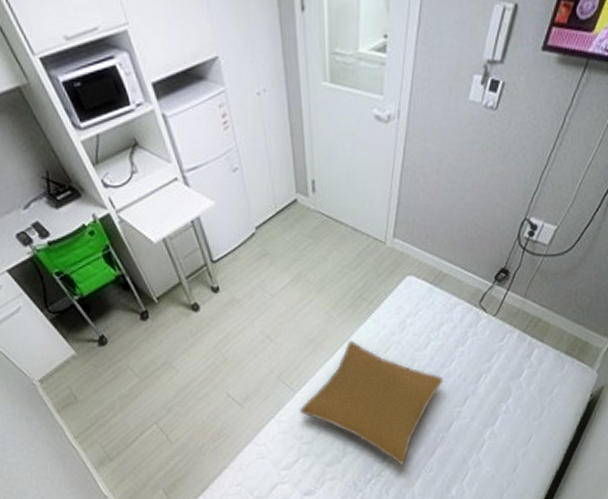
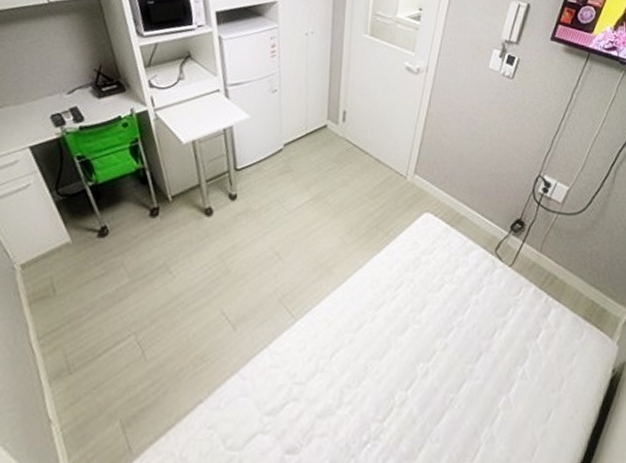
pillow: present [300,340,443,465] -> none [297,270,456,428]

